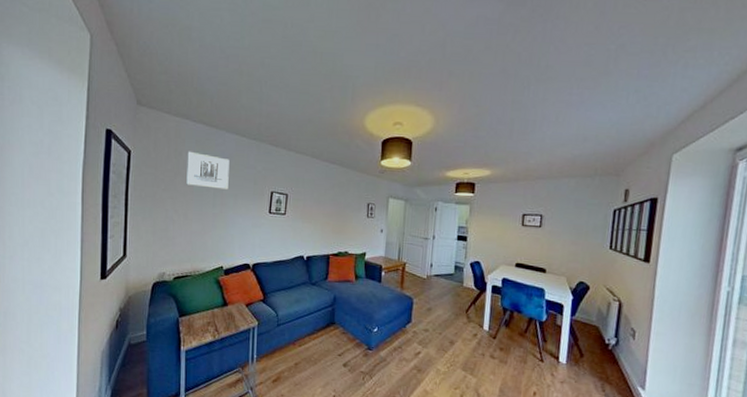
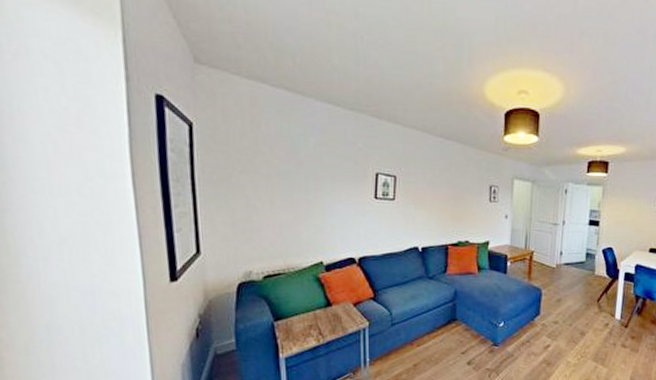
wall art: present [186,151,230,190] -> none [267,123,323,171]

